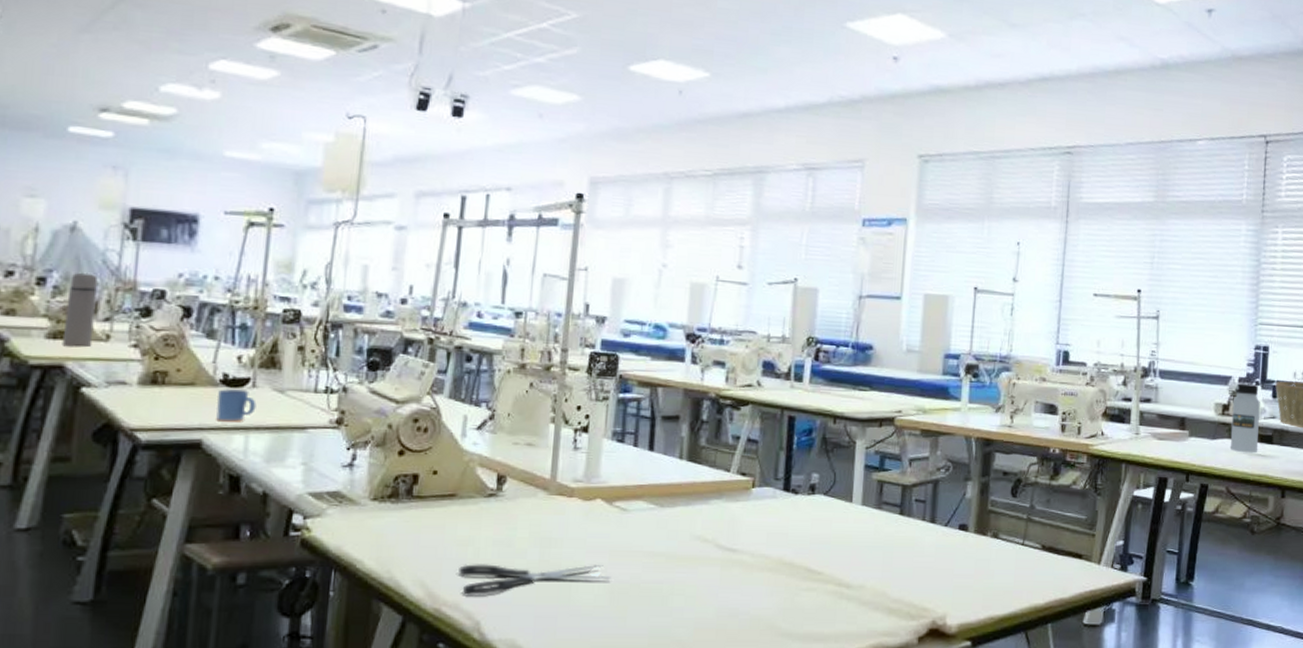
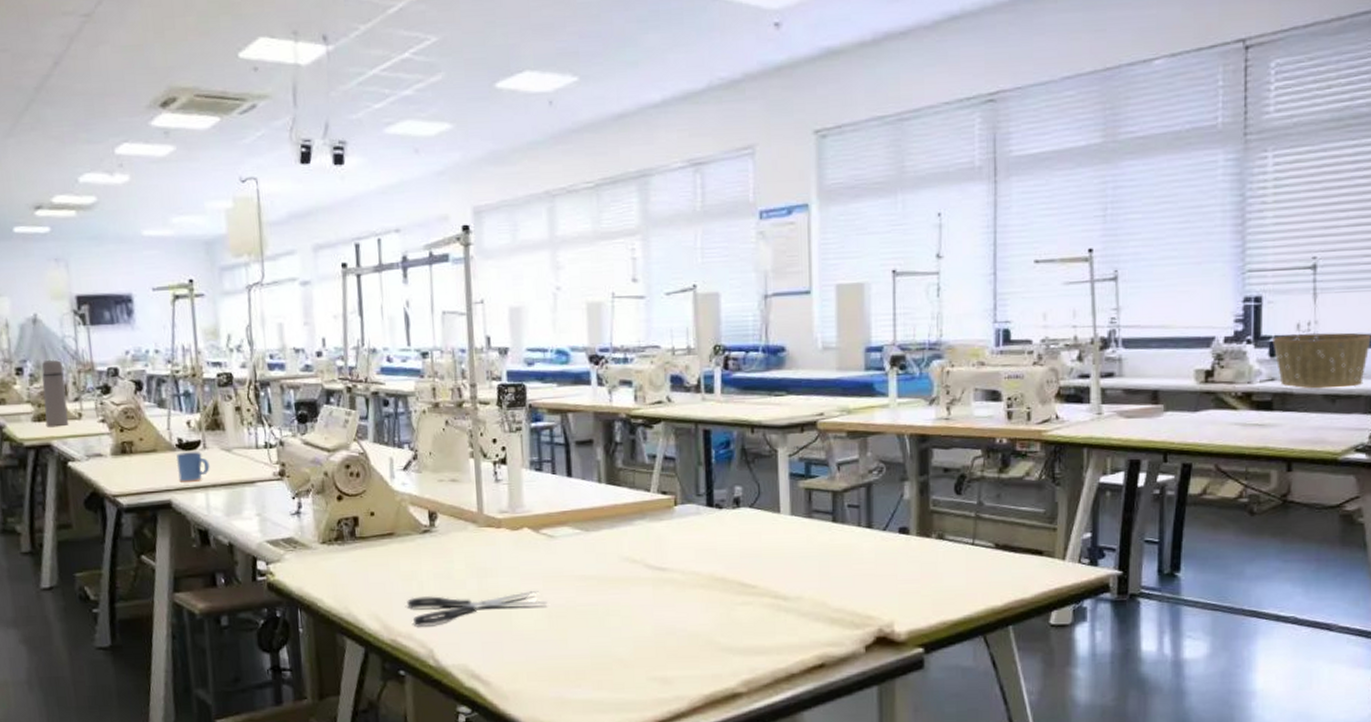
water bottle: present [1230,383,1260,454] -> none [1217,343,1254,424]

